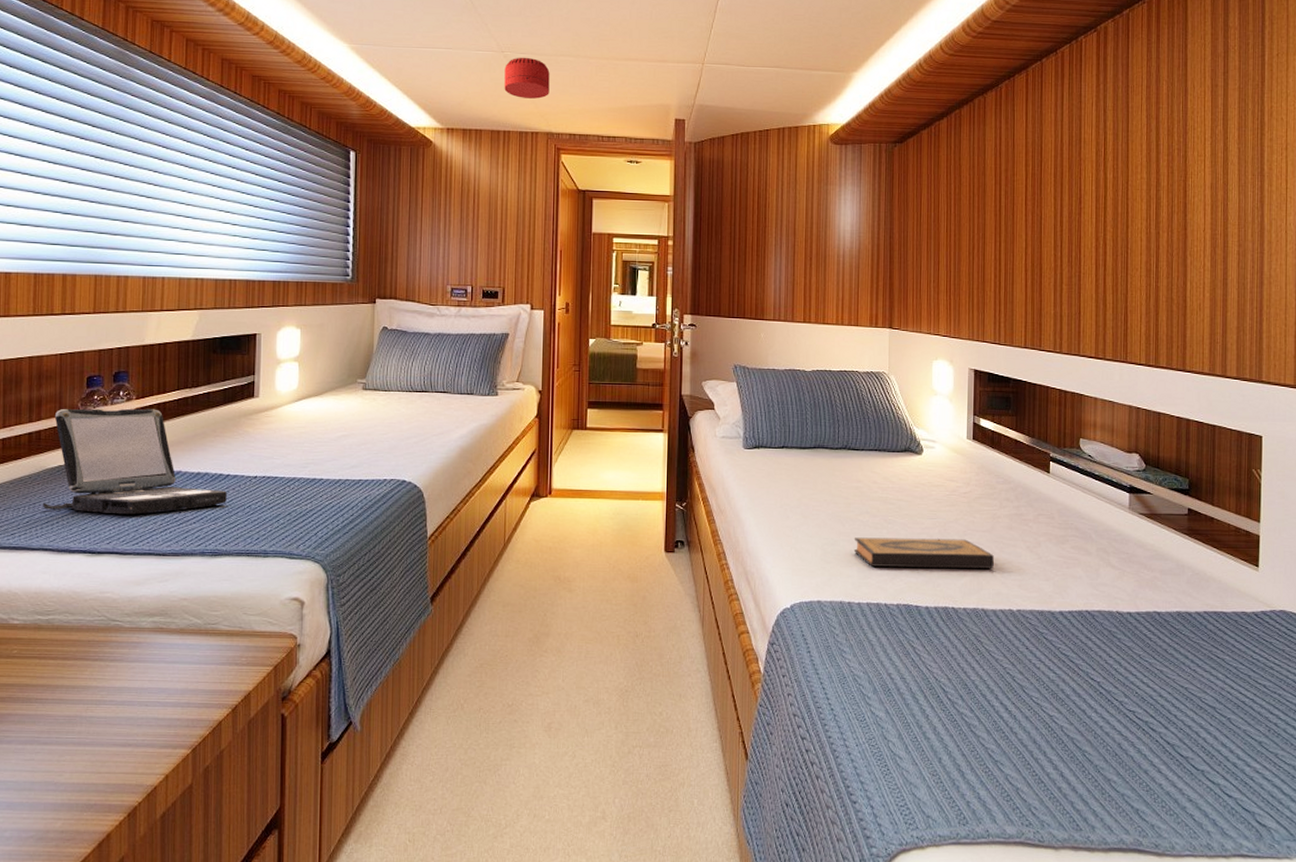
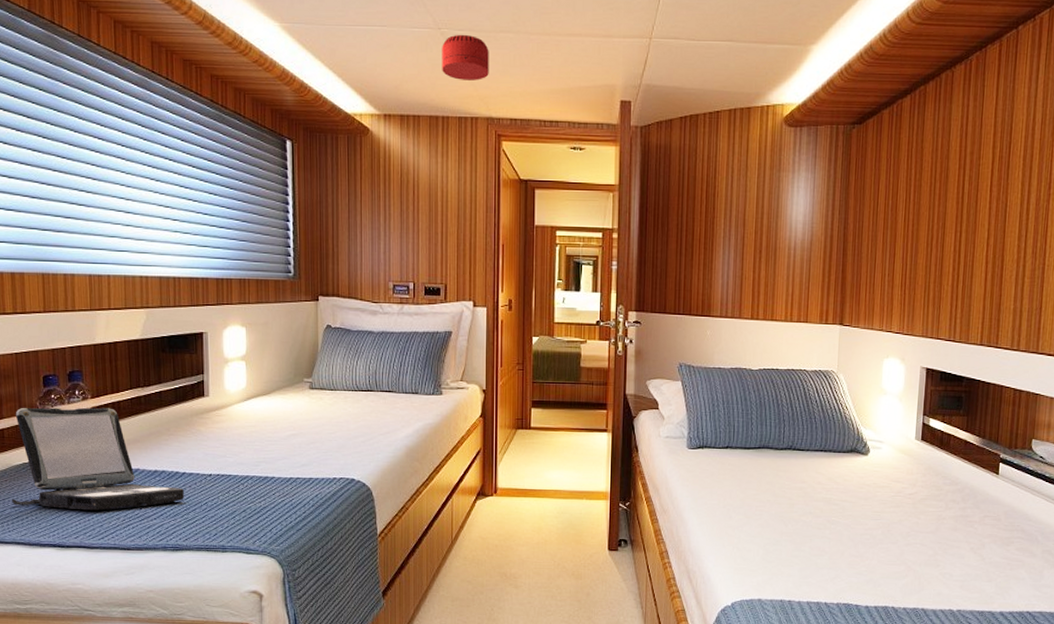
hardback book: present [853,537,994,569] -> none [795,537,937,570]

